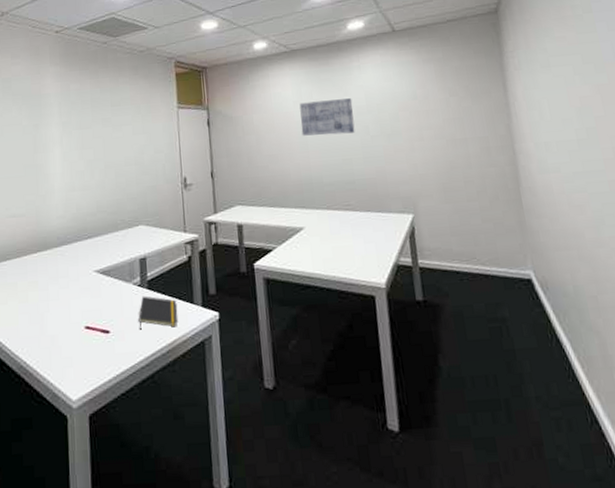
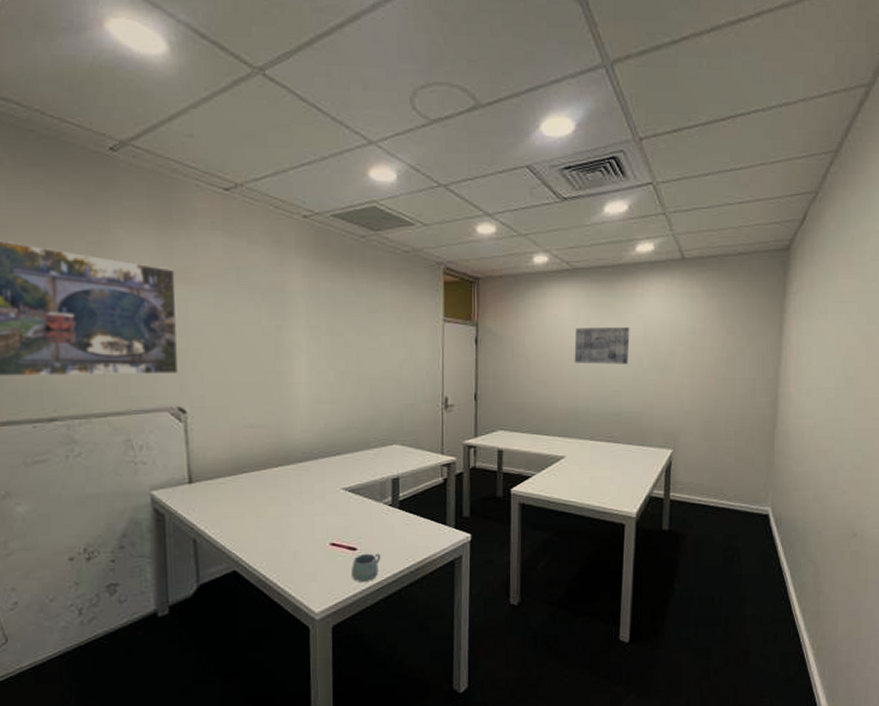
mug: none [105,335,133,367] -> present [352,553,381,582]
notepad: present [138,296,178,330] -> none [388,515,428,548]

